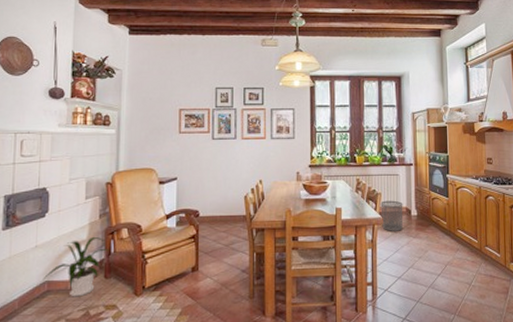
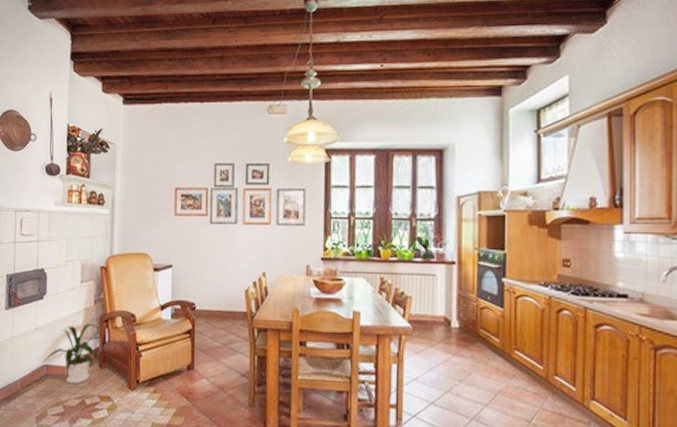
waste bin: present [380,200,403,231] -> none [410,306,441,346]

